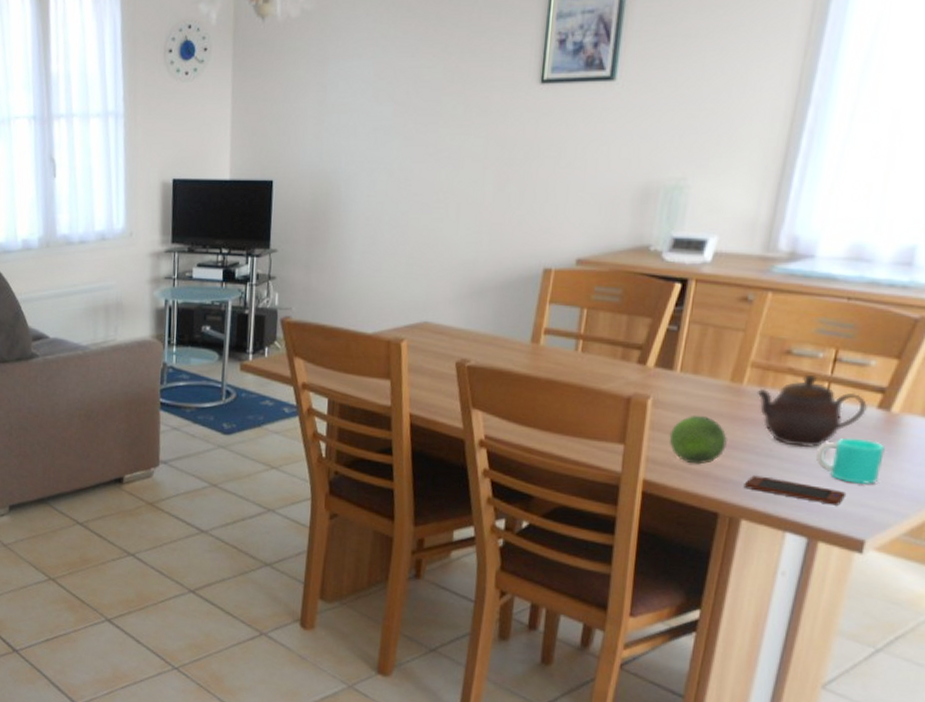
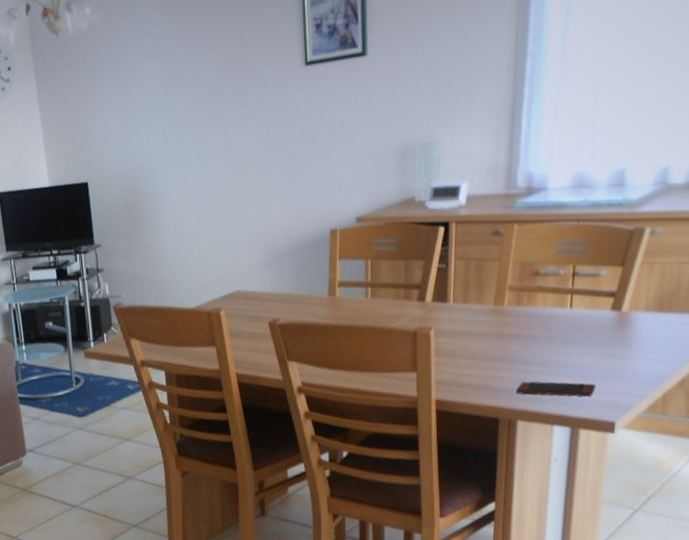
fruit: present [669,414,727,465] -> none [451,337,498,380]
teapot: present [756,375,867,447] -> none [516,290,603,352]
cup: present [816,437,885,484] -> none [569,337,621,376]

